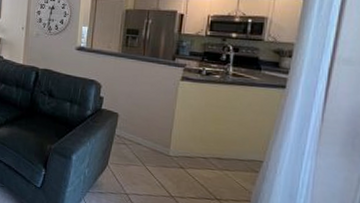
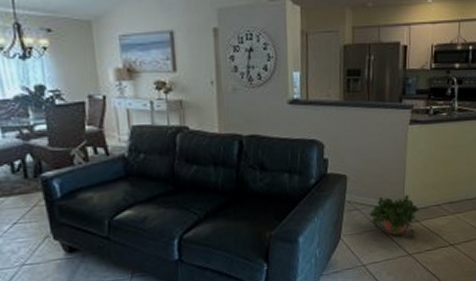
potted plant: none [135,137,185,181] -> present [369,194,420,237]

